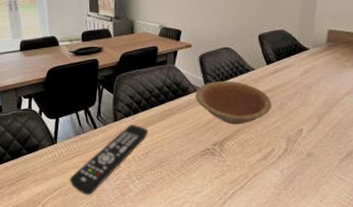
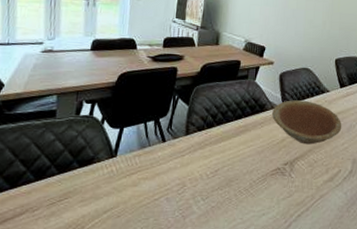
remote control: present [69,124,149,196] -> none [124,139,221,218]

